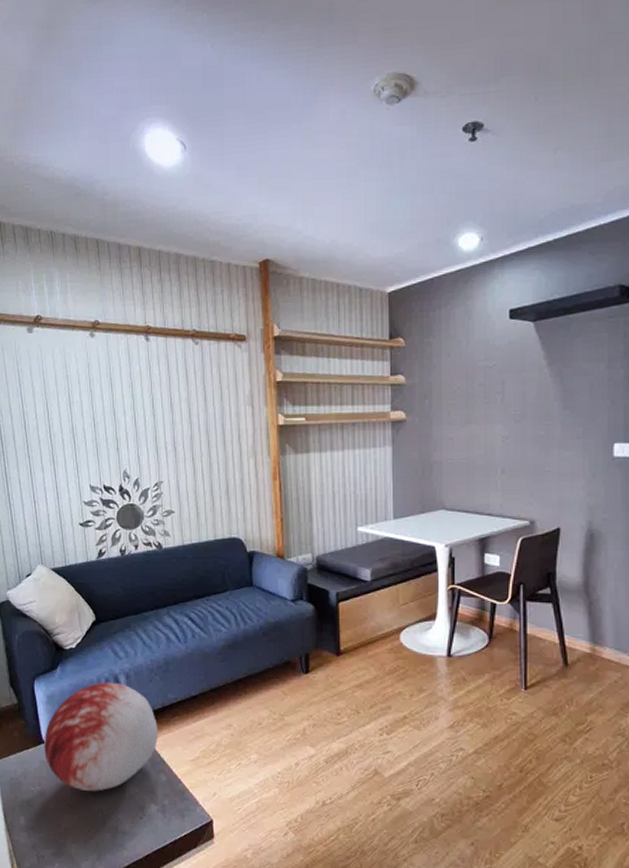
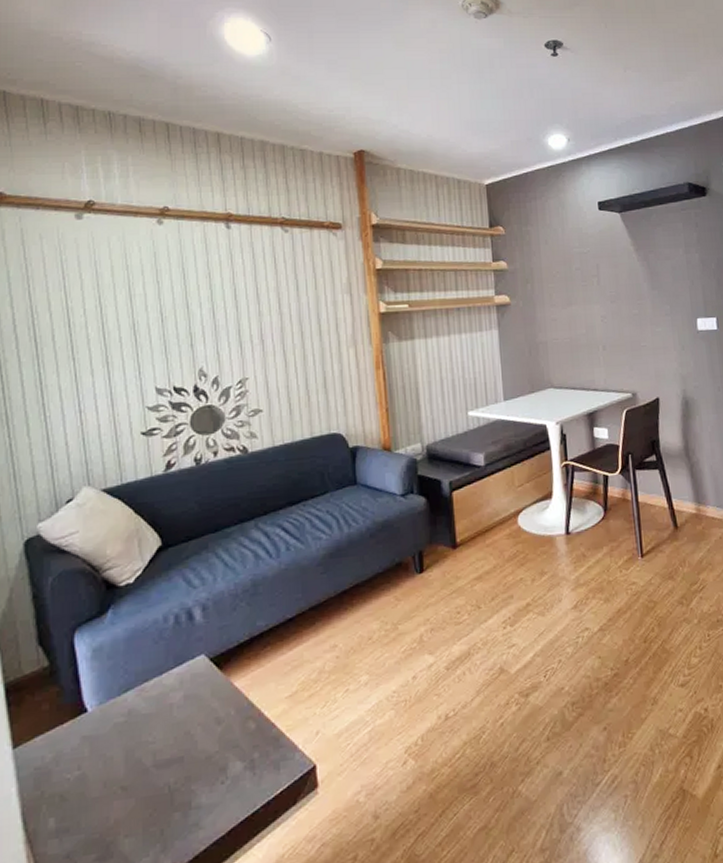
decorative orb: present [44,682,158,791] -> none [87,617,244,765]

